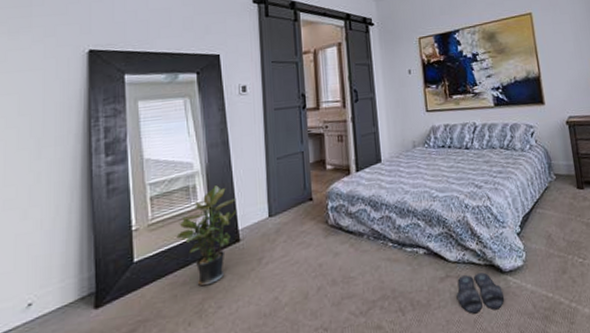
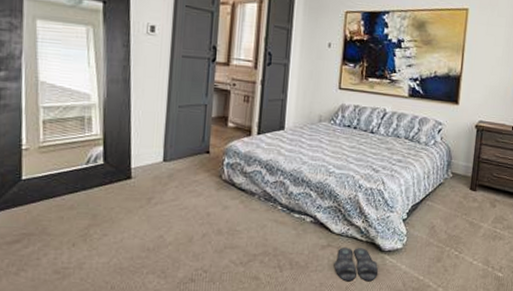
potted plant: present [176,185,237,286] -> none [67,121,132,214]

